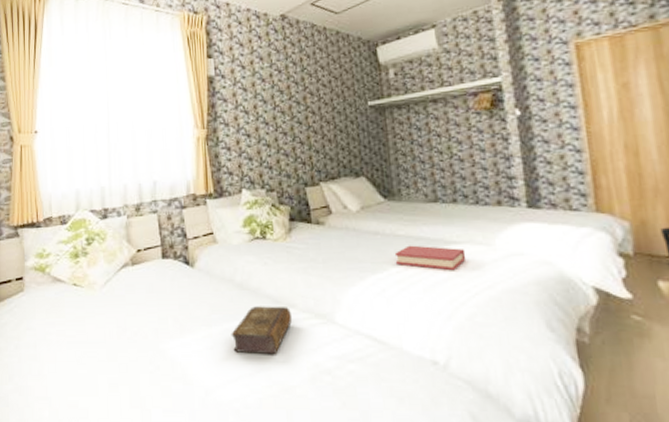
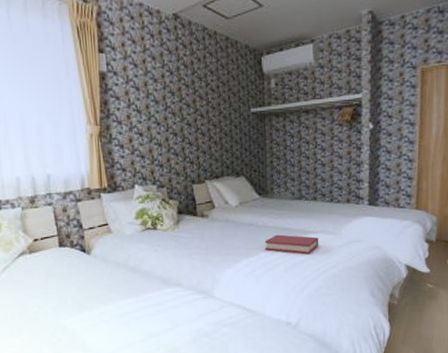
book: present [231,306,293,355] -> none [125,285,179,325]

